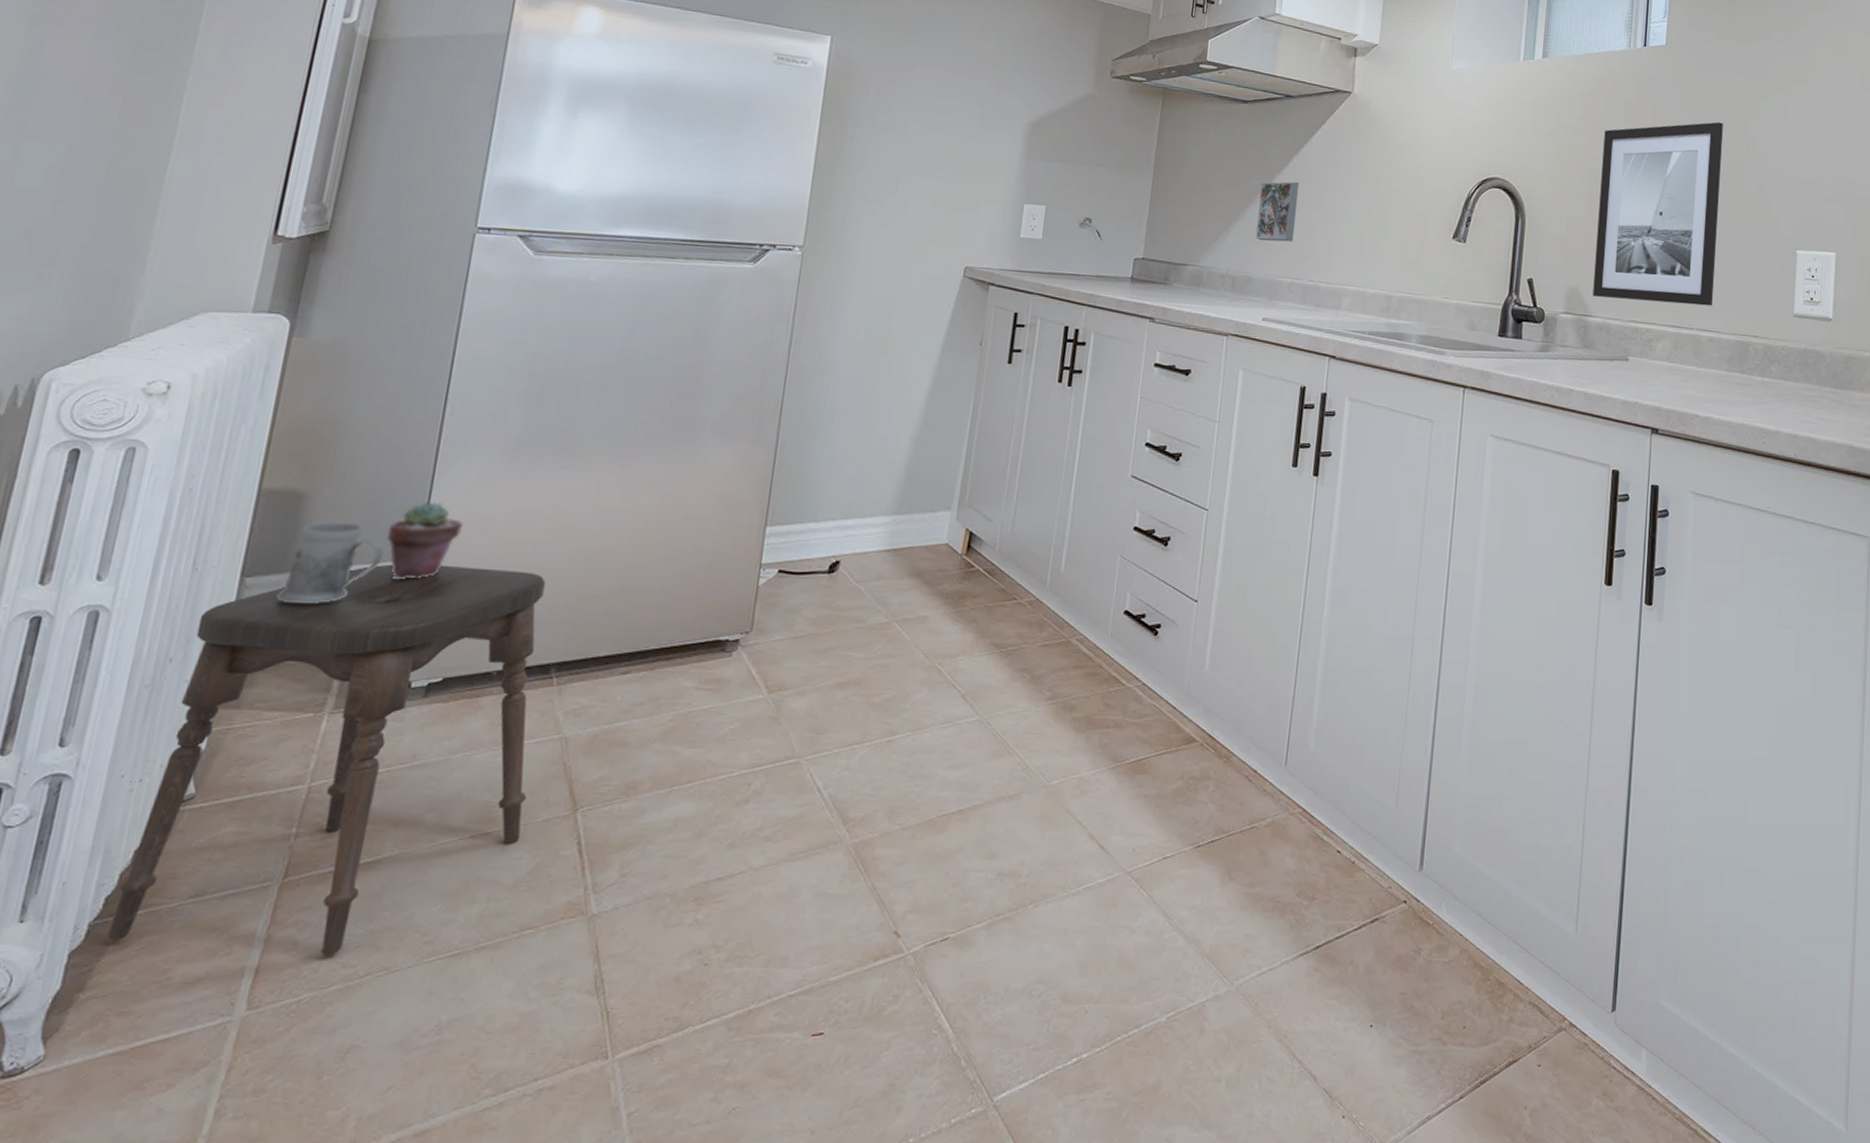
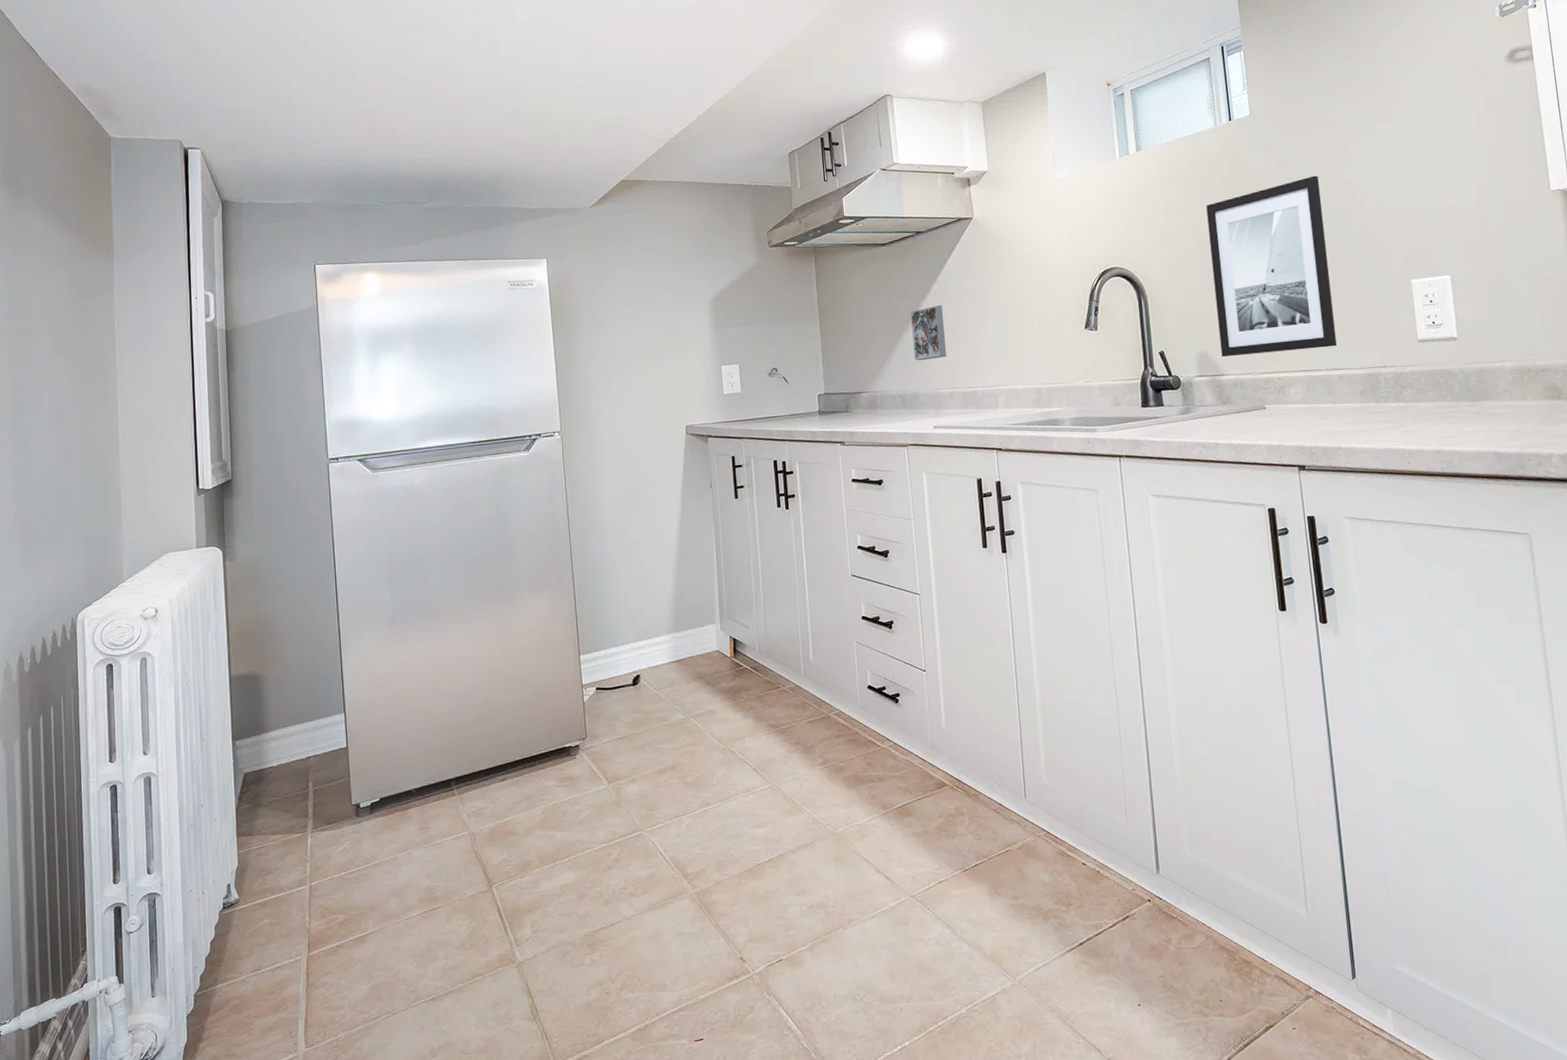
stool: present [107,564,547,955] -> none [206,712,458,1005]
mug: present [277,521,384,604] -> none [259,692,320,756]
potted succulent: present [386,501,464,579] -> none [319,669,369,729]

